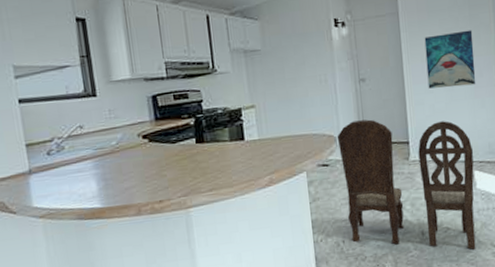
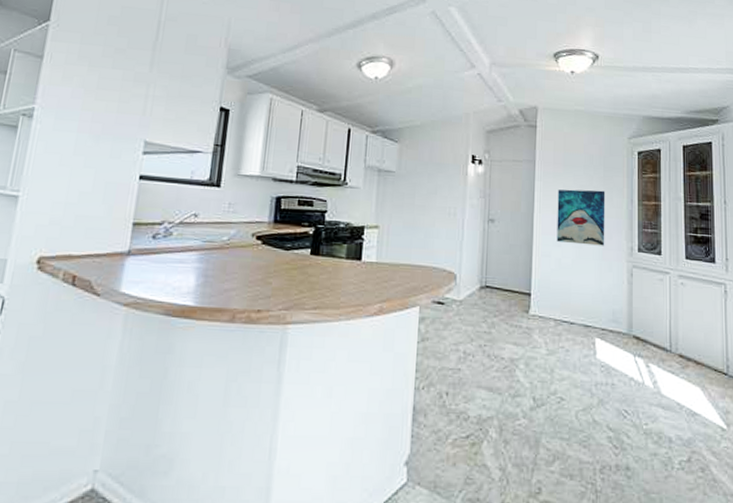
dining chair: present [337,119,476,250] -> none [455,261,596,429]

